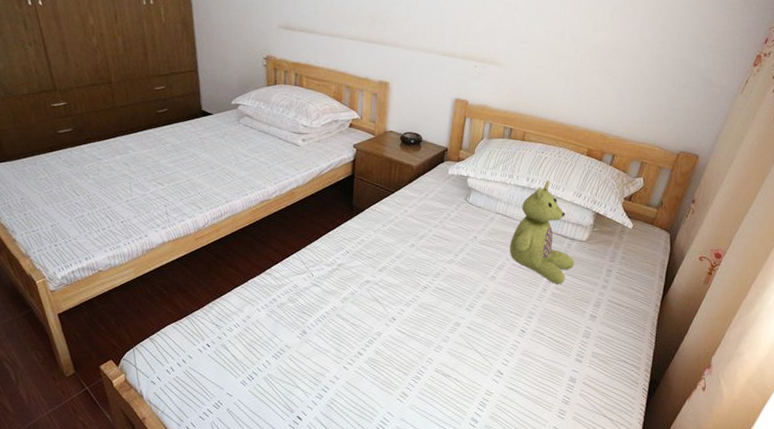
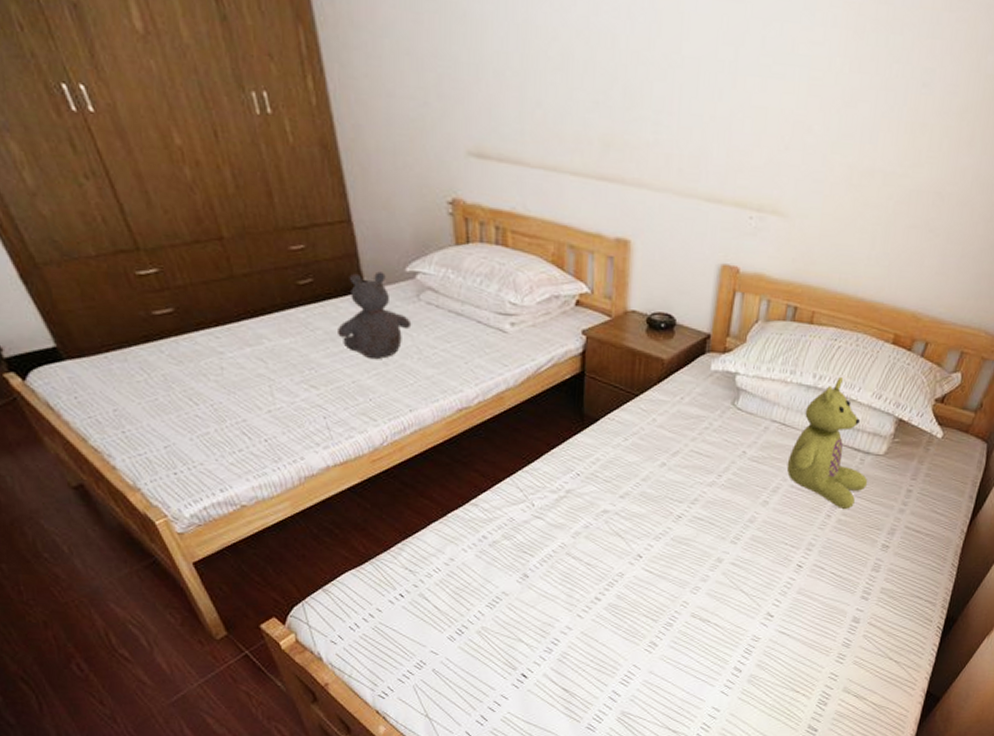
teddy bear: none [181,104,233,165] -> present [338,271,412,360]

